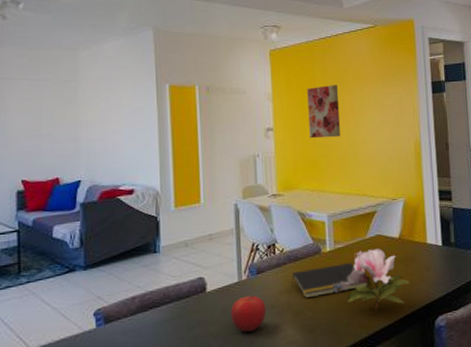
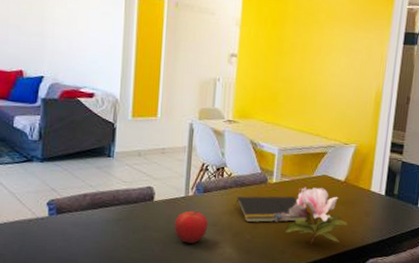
wall art: present [307,85,341,139] -> none [272,19,309,74]

